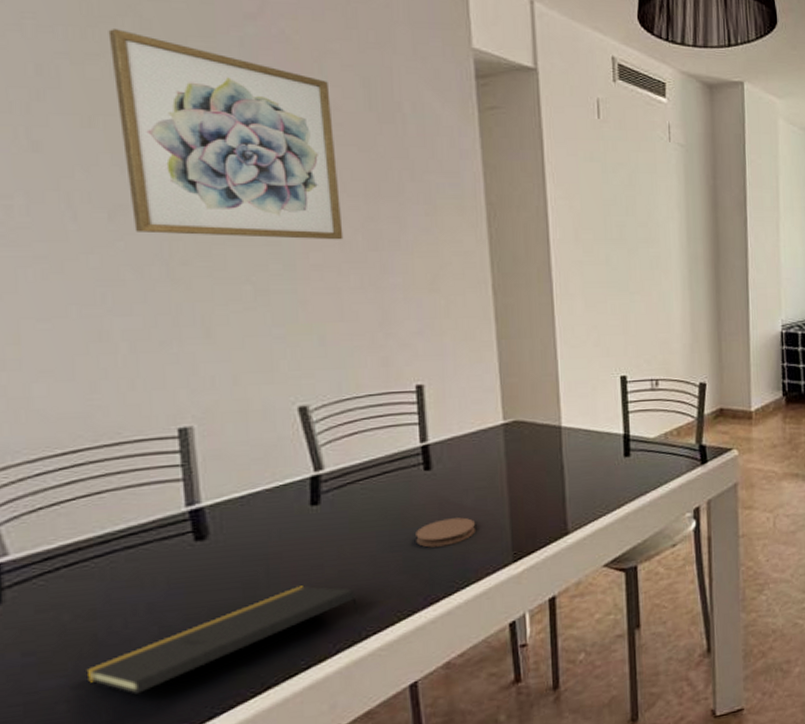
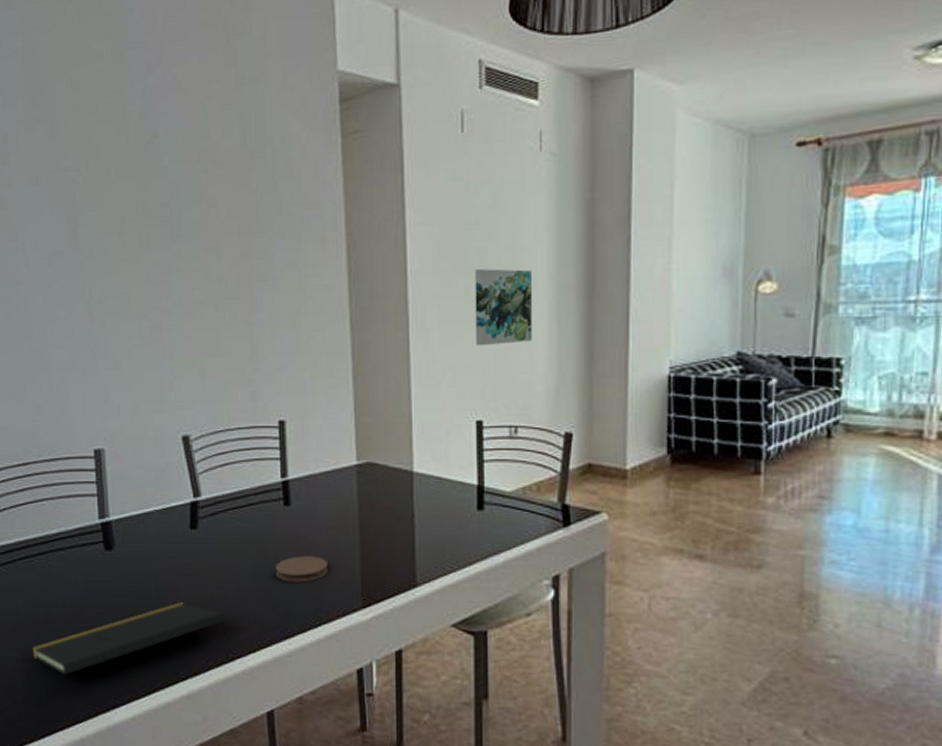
wall art: present [108,29,344,240] -> none [50,94,221,277]
wall art: none [614,241,668,310] -> present [475,269,532,347]

